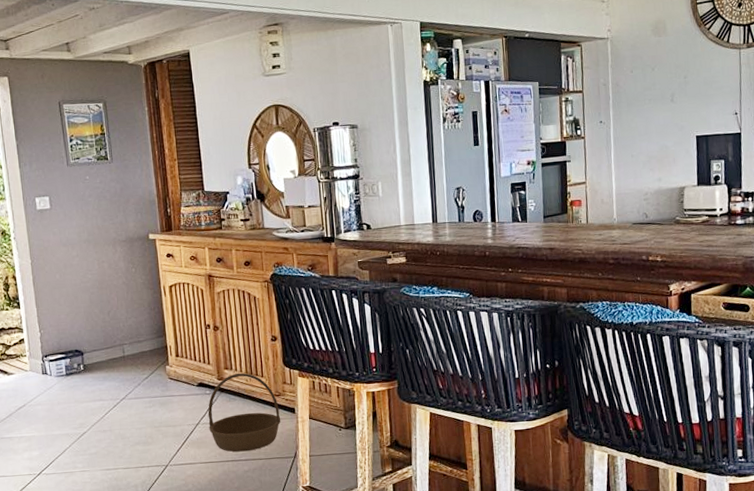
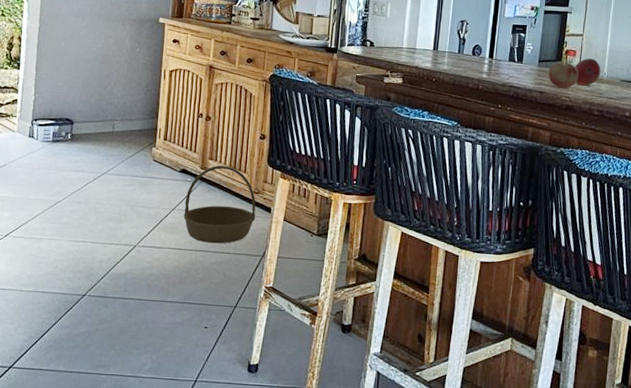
fruit: none [555,214,587,241] -> present [548,62,578,89]
fruit: none [582,205,611,236] -> present [575,58,601,86]

